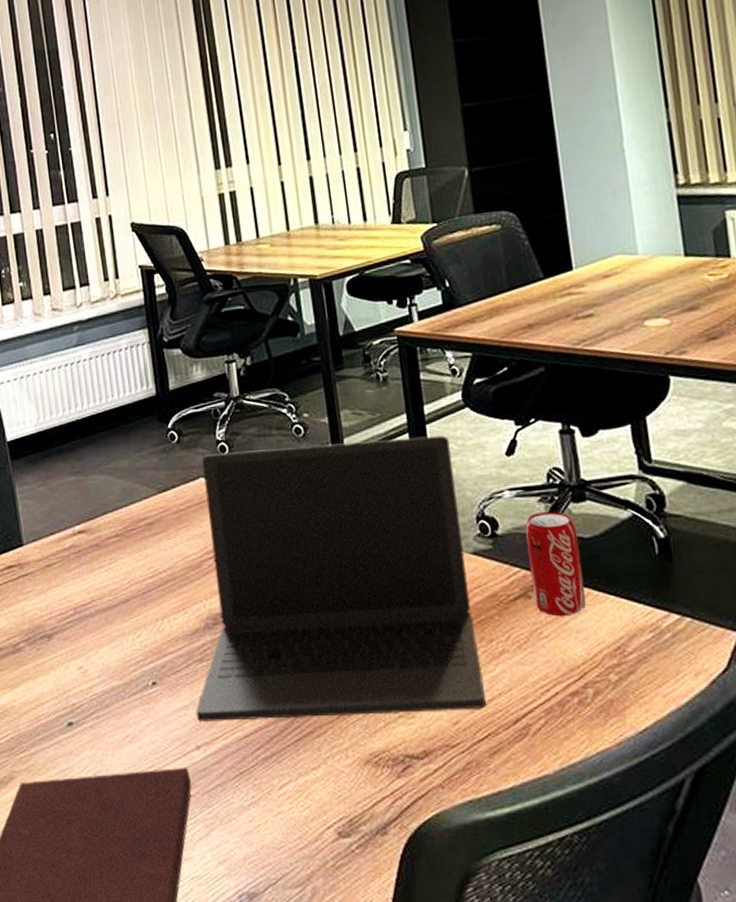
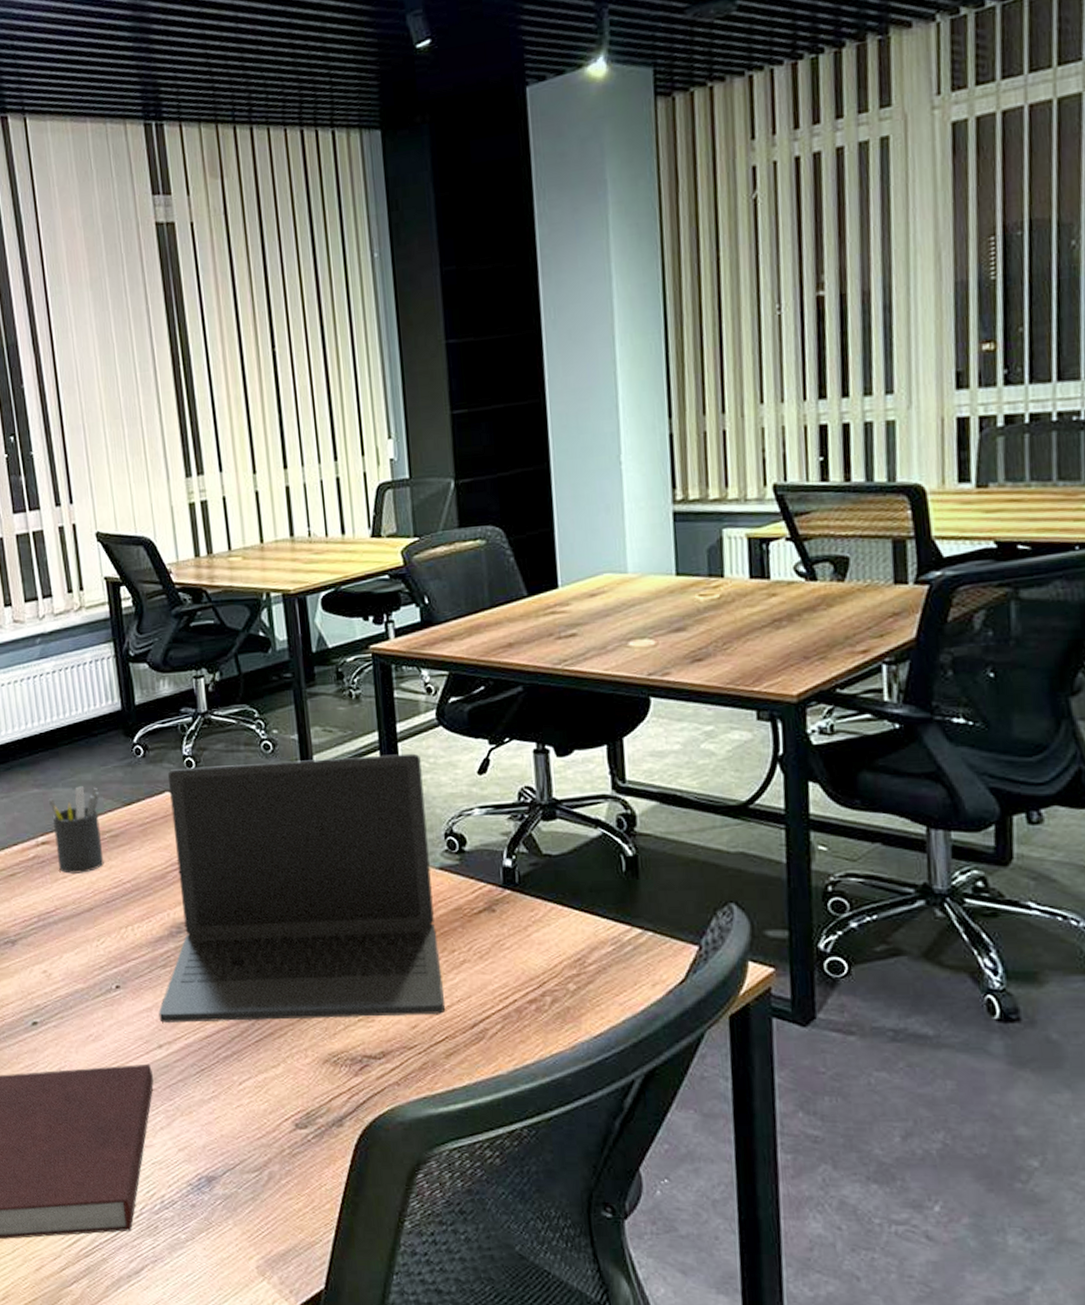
pen holder: none [84,473,140,564] -> present [48,786,104,874]
beverage can: present [525,512,587,617] -> none [492,829,550,930]

